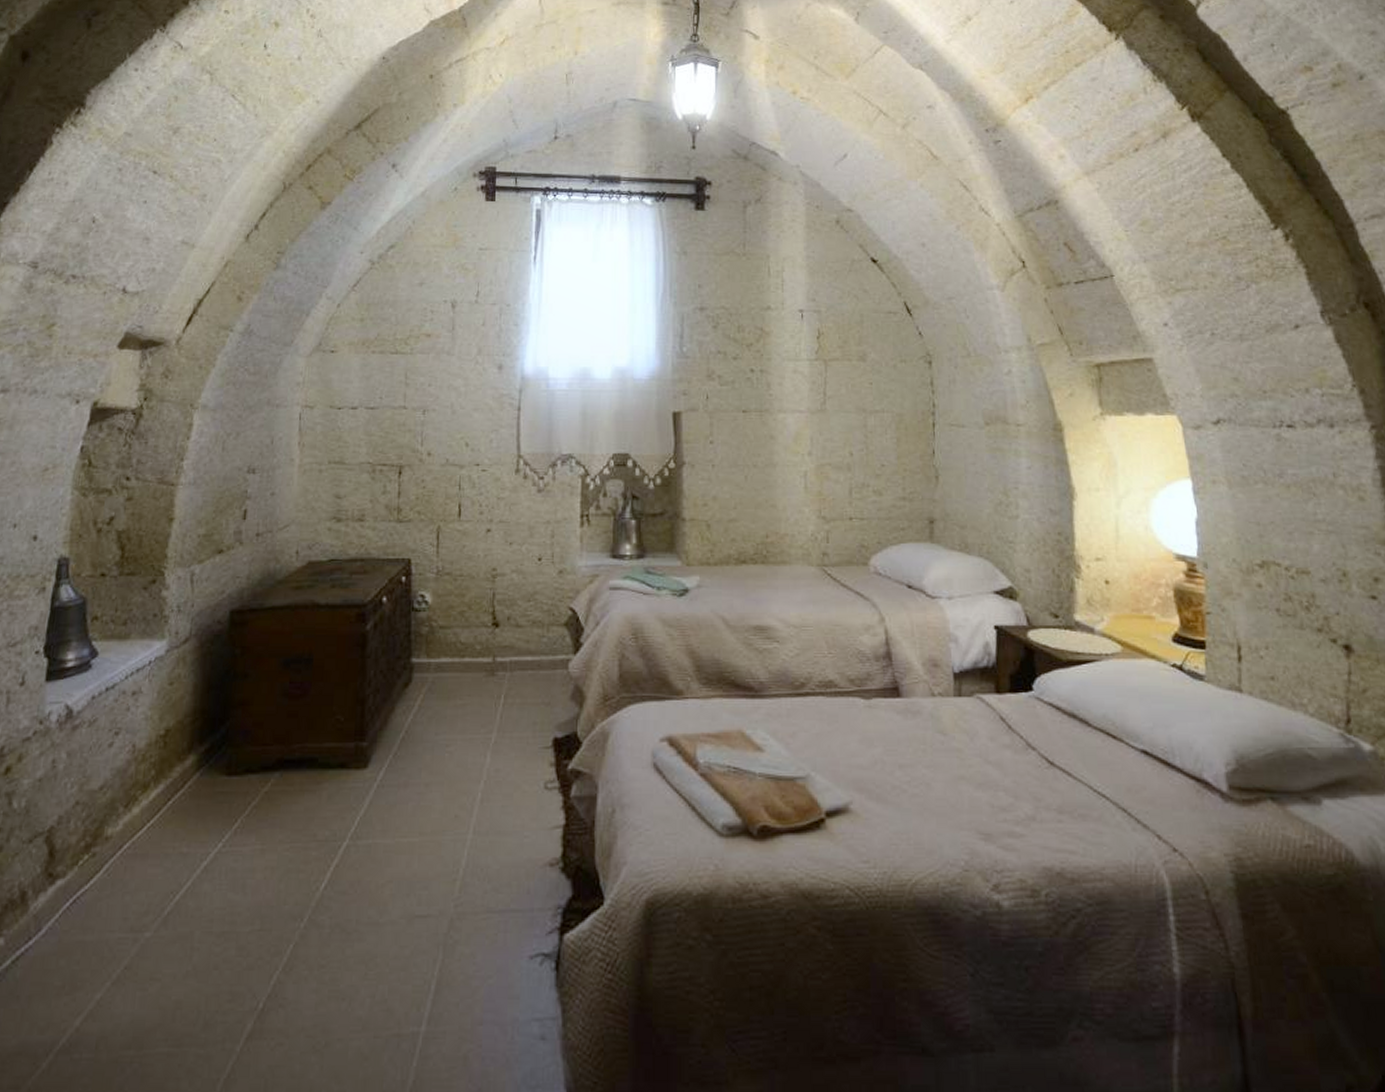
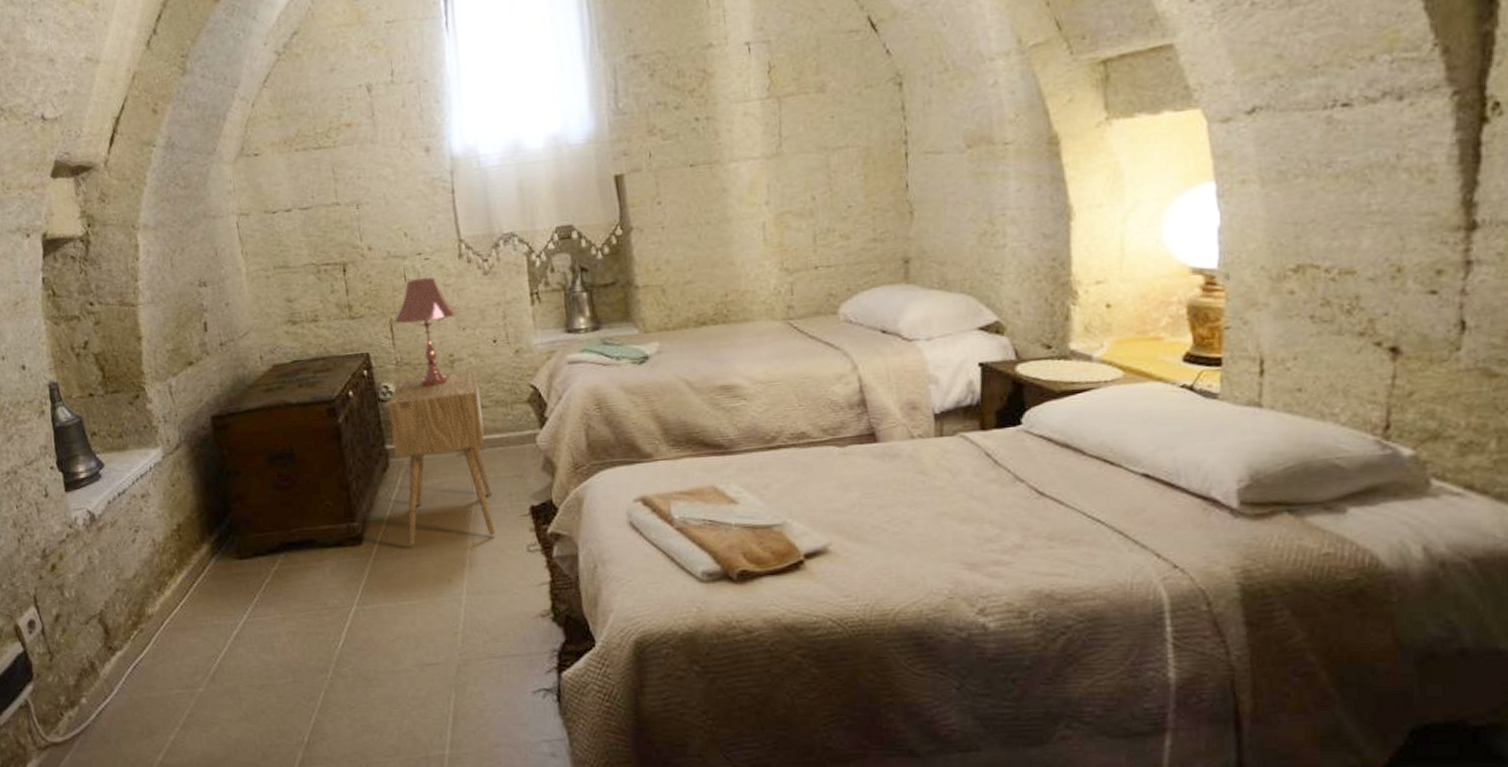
nightstand: none [419,587,518,774] -> present [388,370,495,546]
table lamp: none [441,489,507,600] -> present [393,277,458,387]

